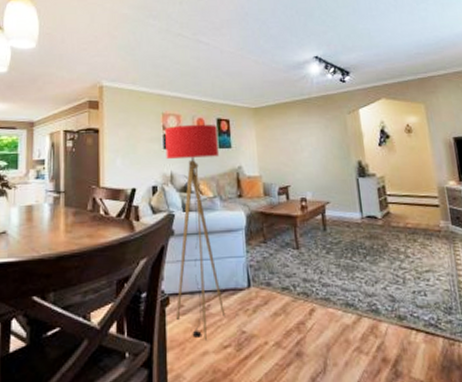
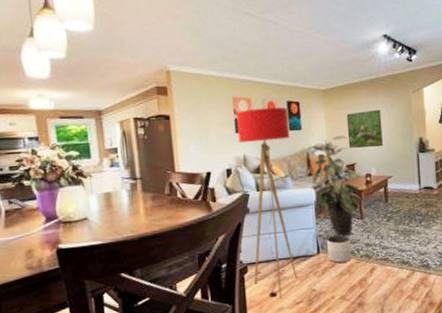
indoor plant: none [239,156,297,268] -> present [309,136,362,236]
planter: none [258,267,287,300] -> present [327,235,352,263]
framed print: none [278,129,319,170] -> present [346,109,383,148]

